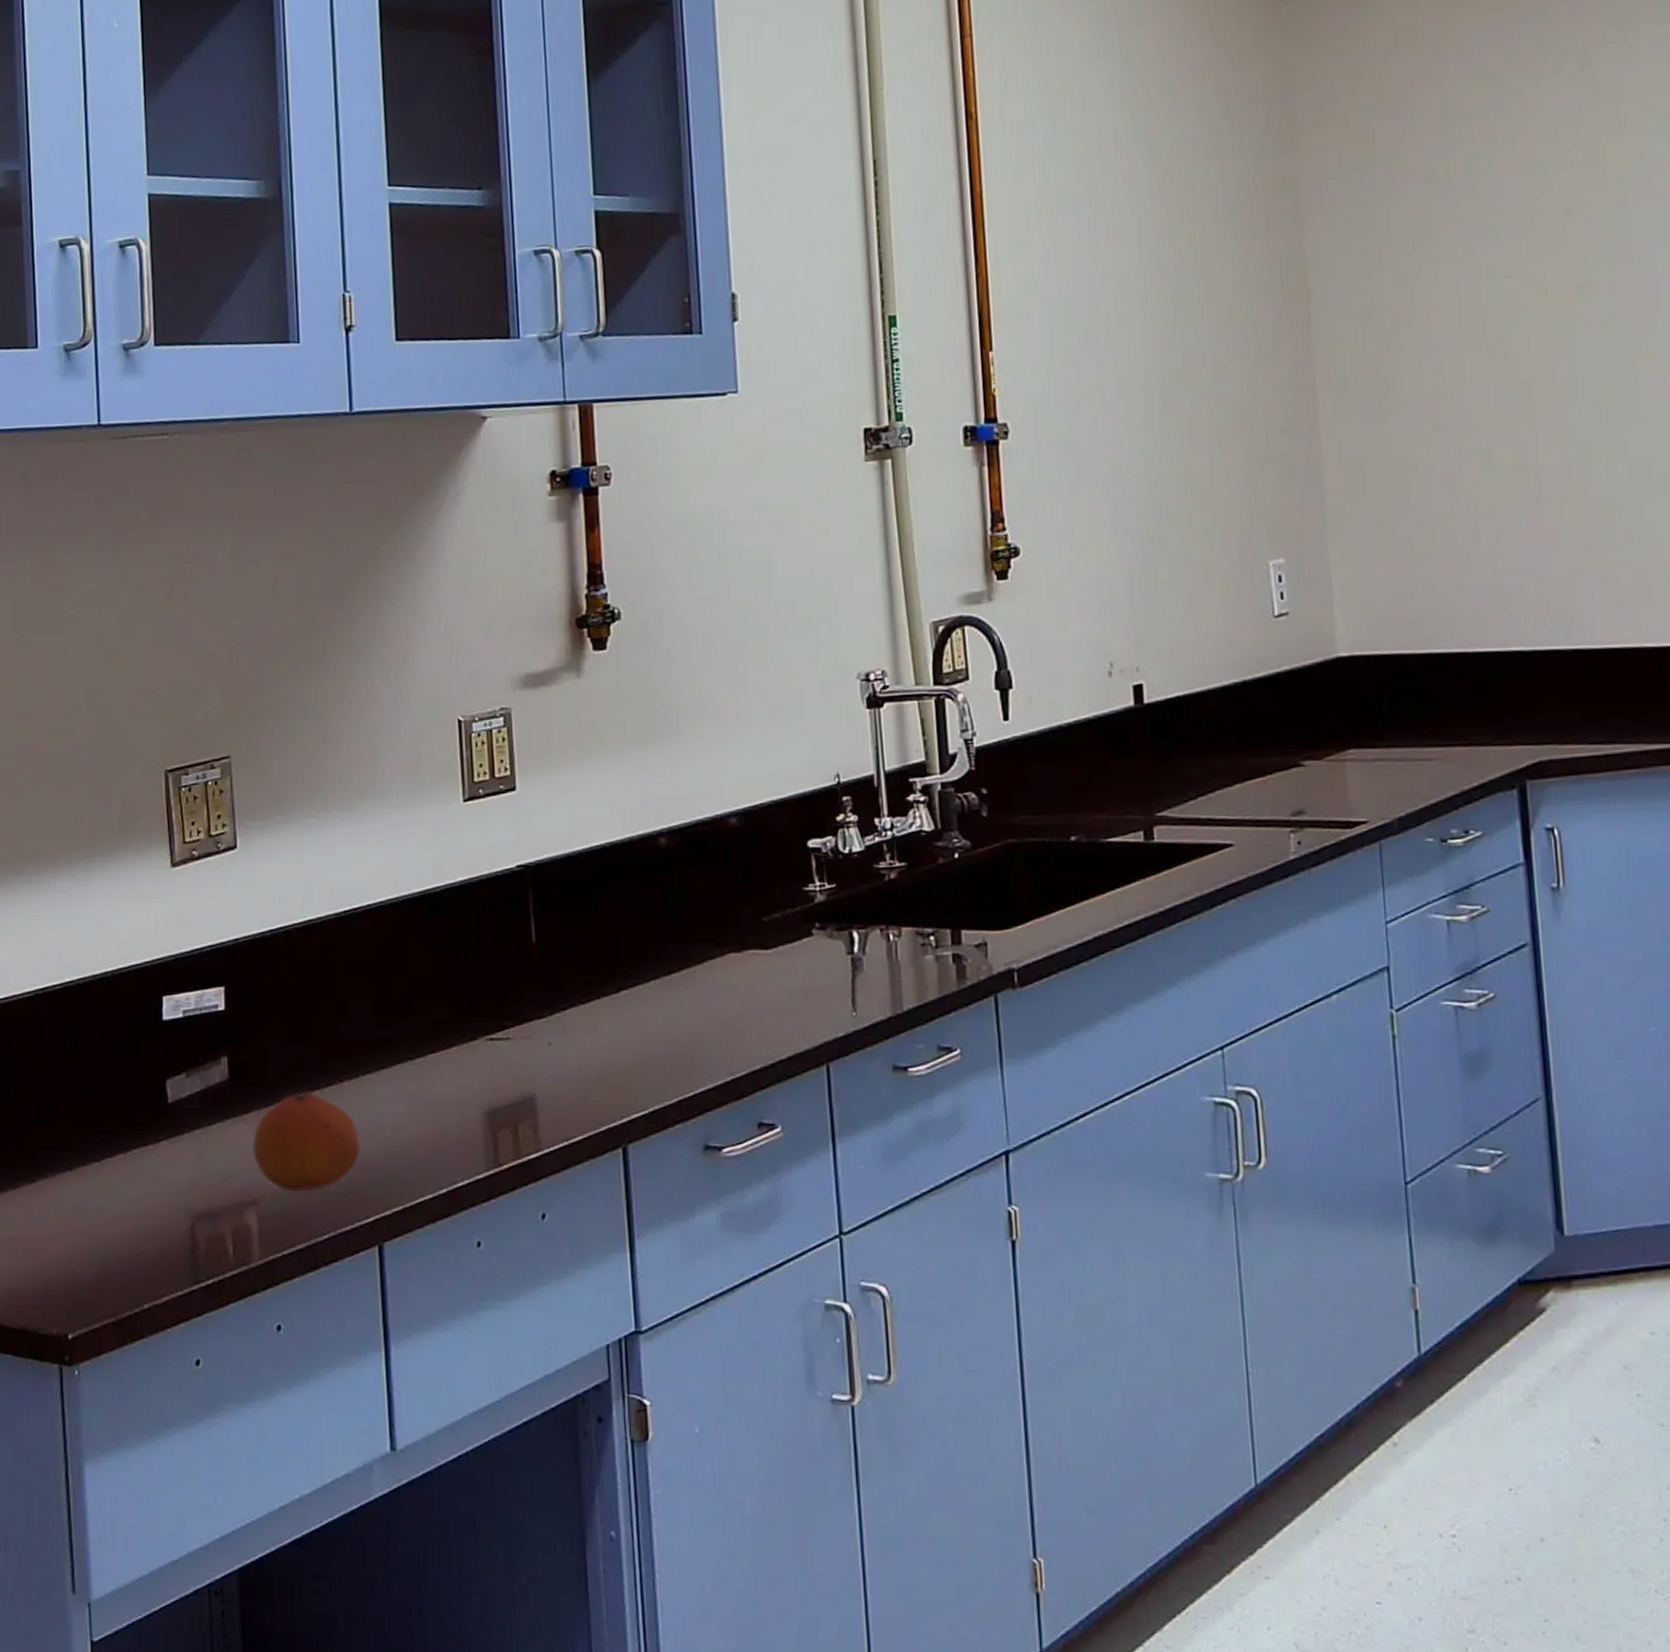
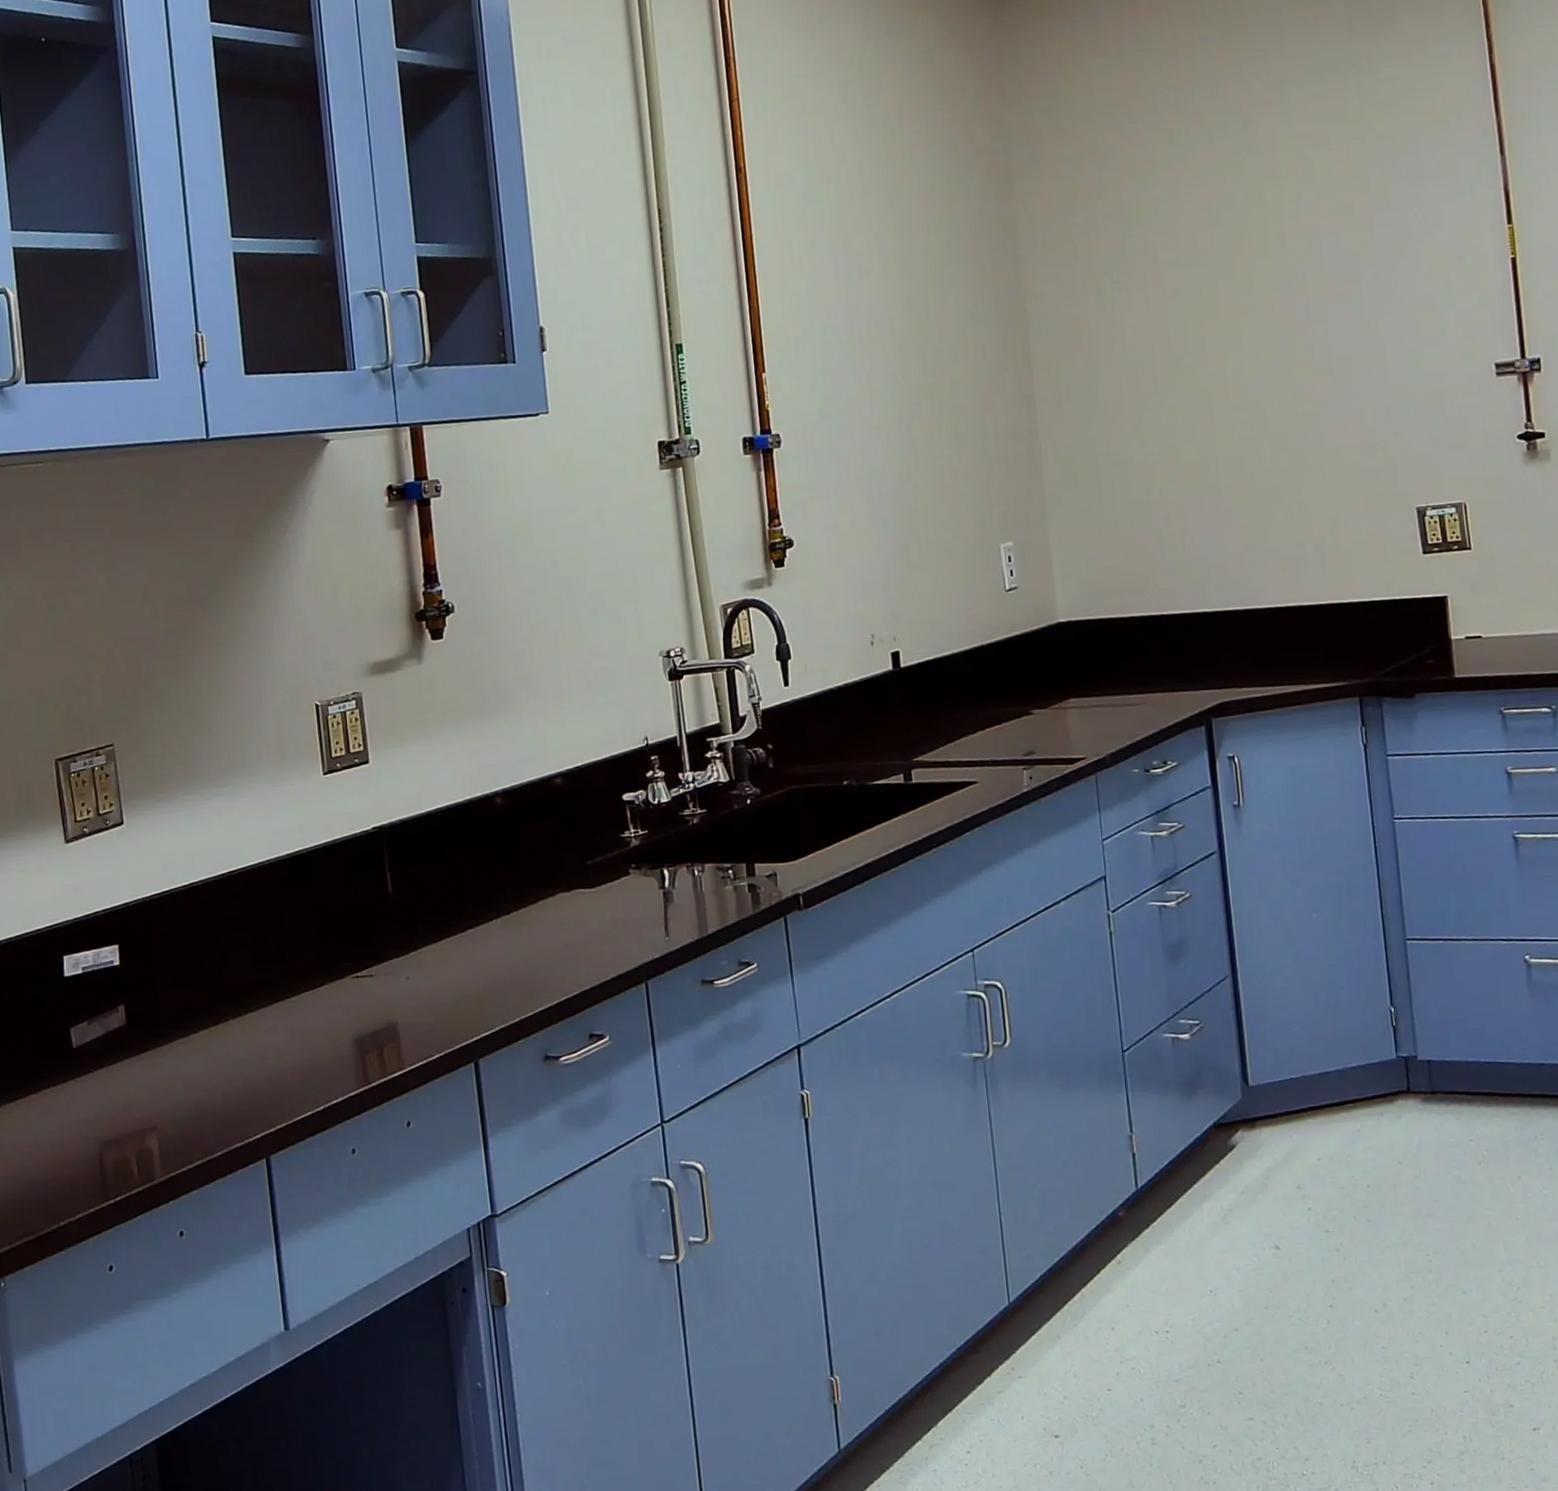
fruit: present [252,1092,361,1192] -> none [150,1031,247,1118]

